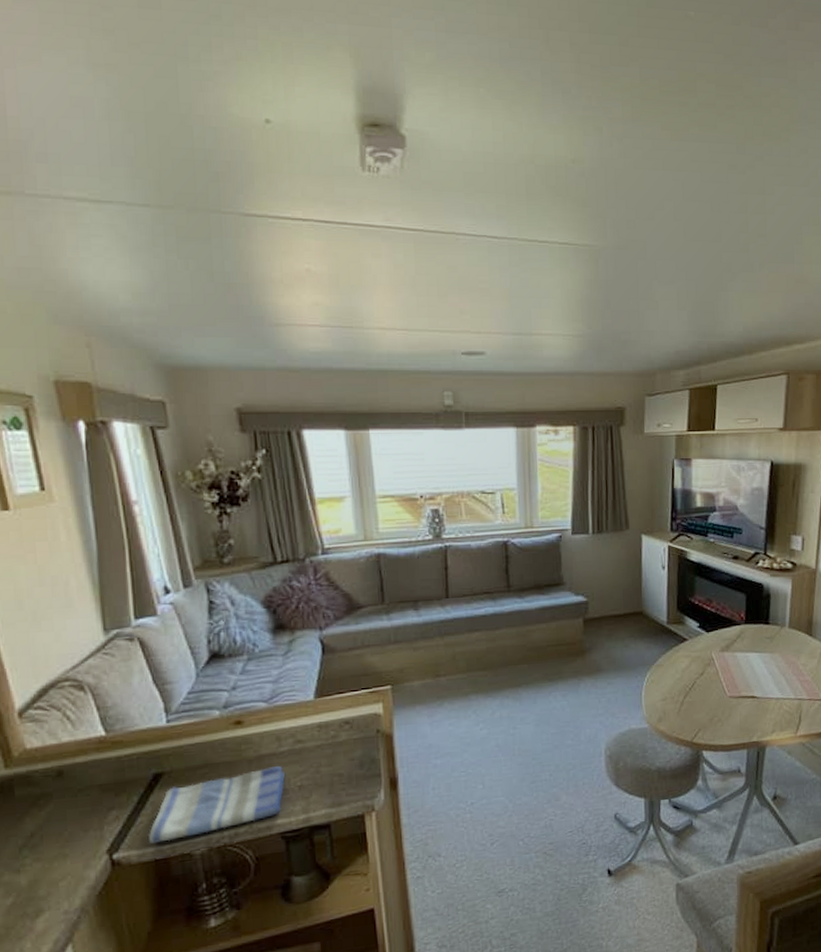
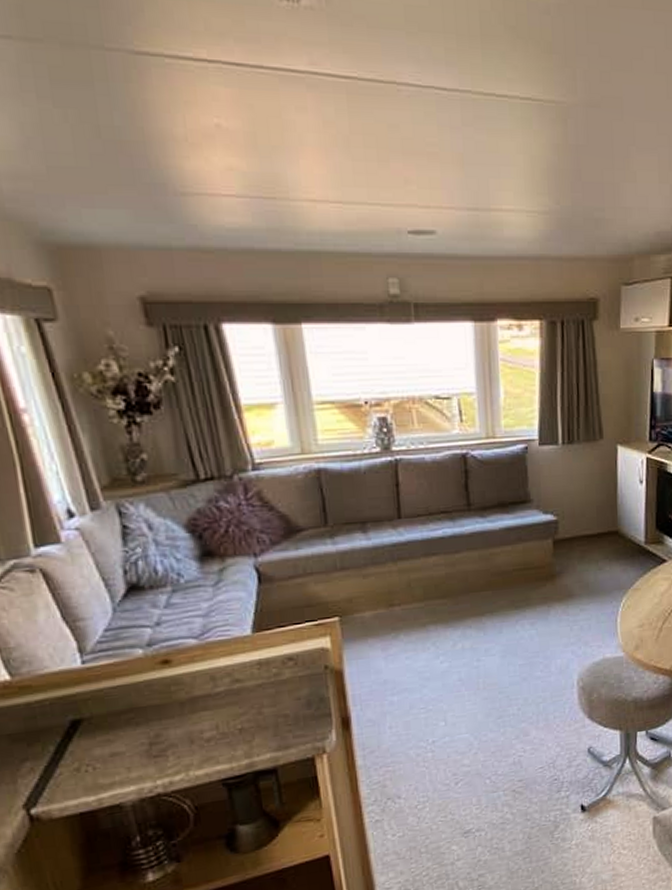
dish towel: present [147,766,286,844] -> none [69,708,224,796]

